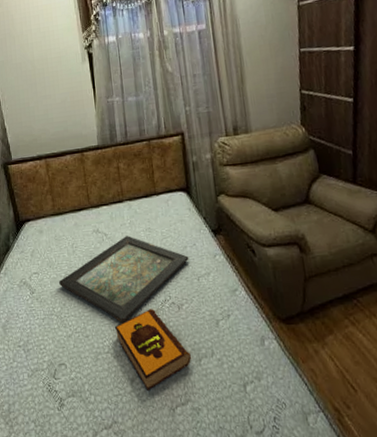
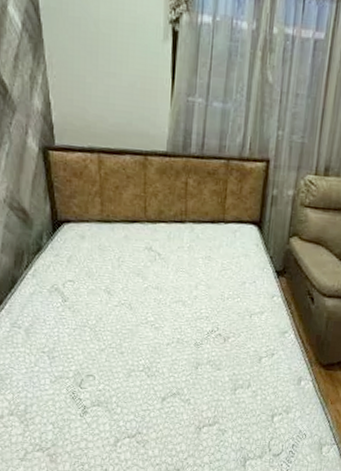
tray: present [58,236,189,323] -> none [96,260,246,345]
hardback book: present [114,309,192,391] -> none [153,336,228,410]

